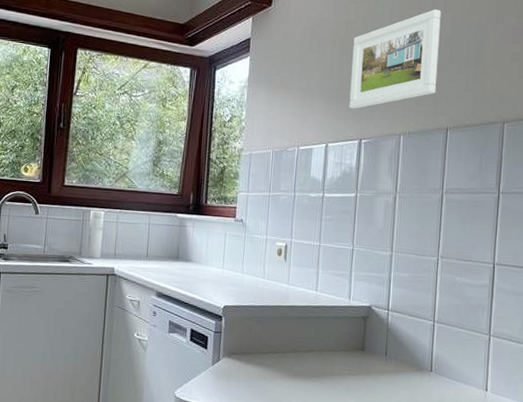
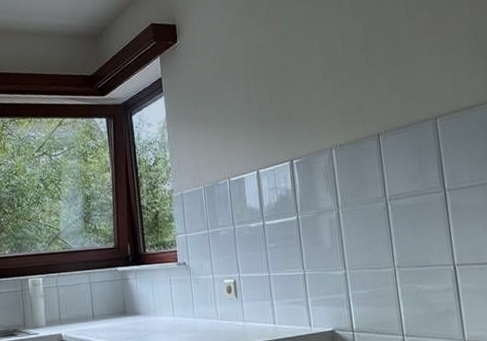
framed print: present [349,9,441,109] -> none [266,17,360,131]

